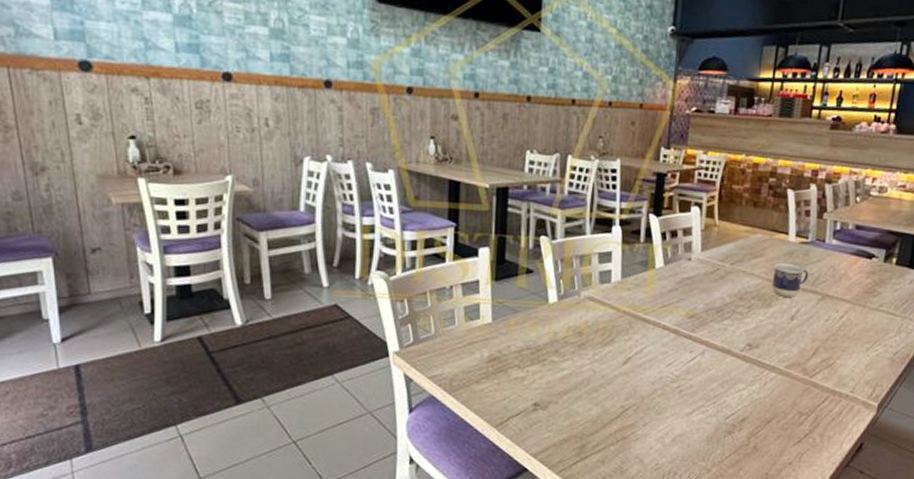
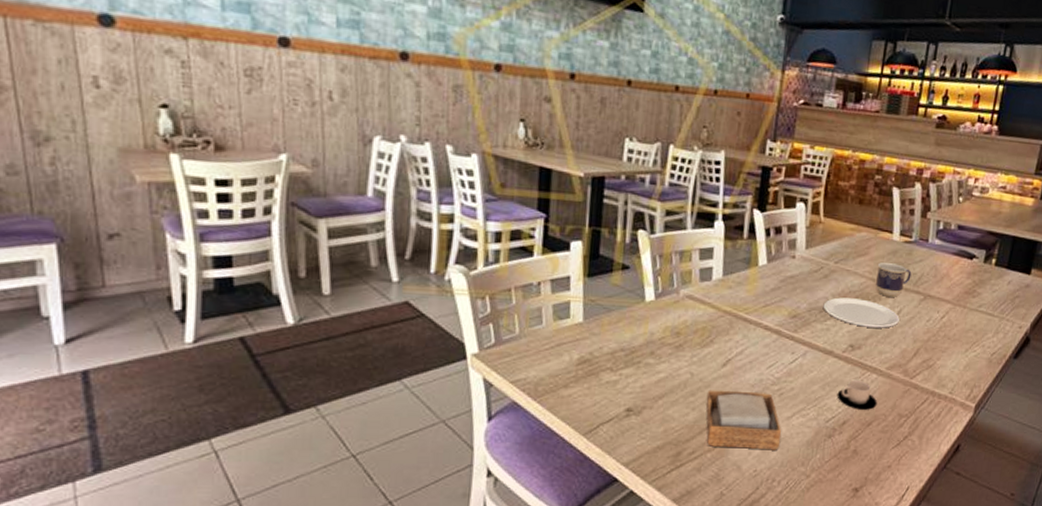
napkin holder: none [608,386,682,445] -> present [705,390,782,450]
plate: none [720,298,798,328] -> present [823,297,901,328]
cup: none [736,377,777,408] -> present [837,379,878,410]

